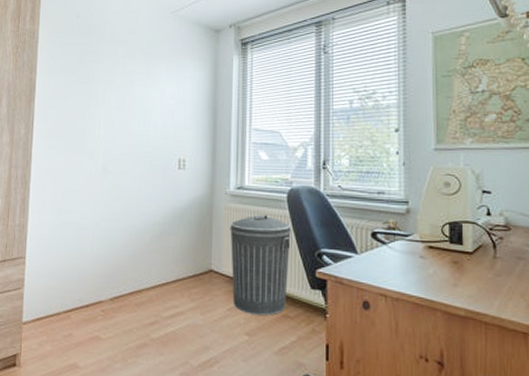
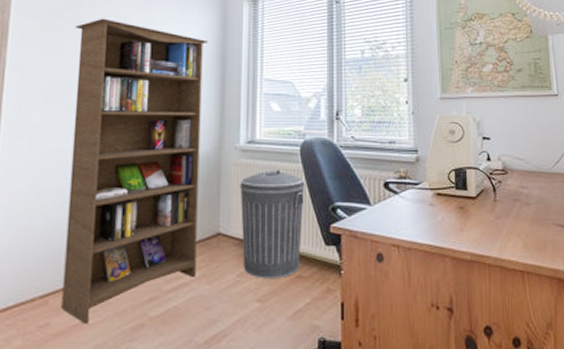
bookcase: none [81,74,202,338] -> present [61,18,209,324]

